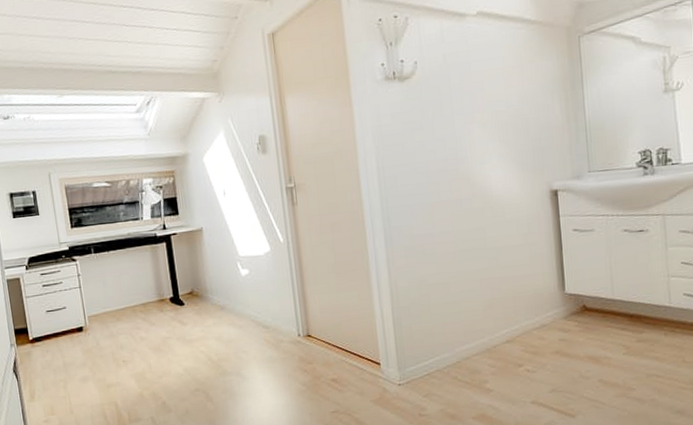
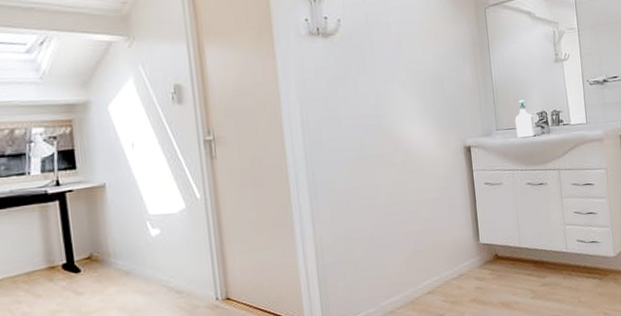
soap bottle: none [611,137,637,181] -> present [514,99,536,138]

